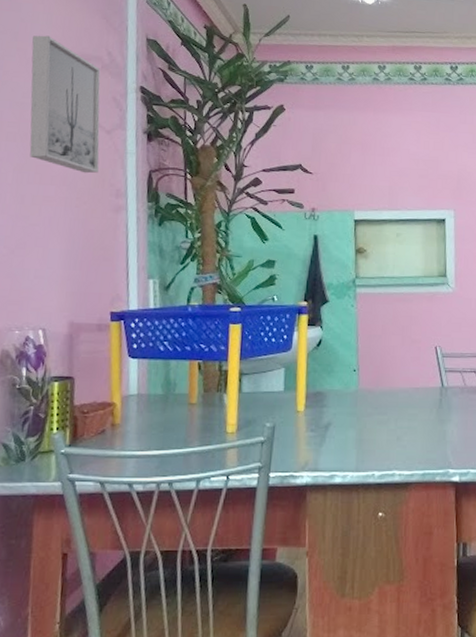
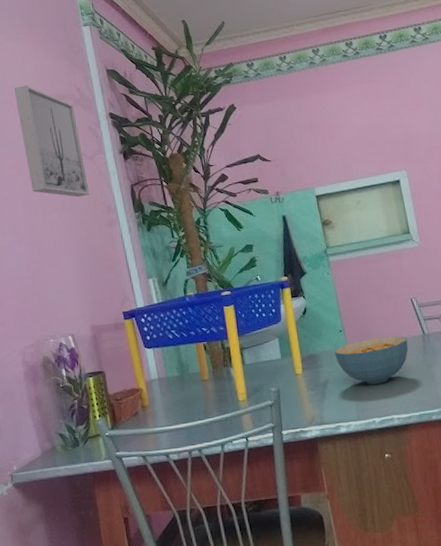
cereal bowl: none [343,383,424,434] -> present [334,336,409,385]

